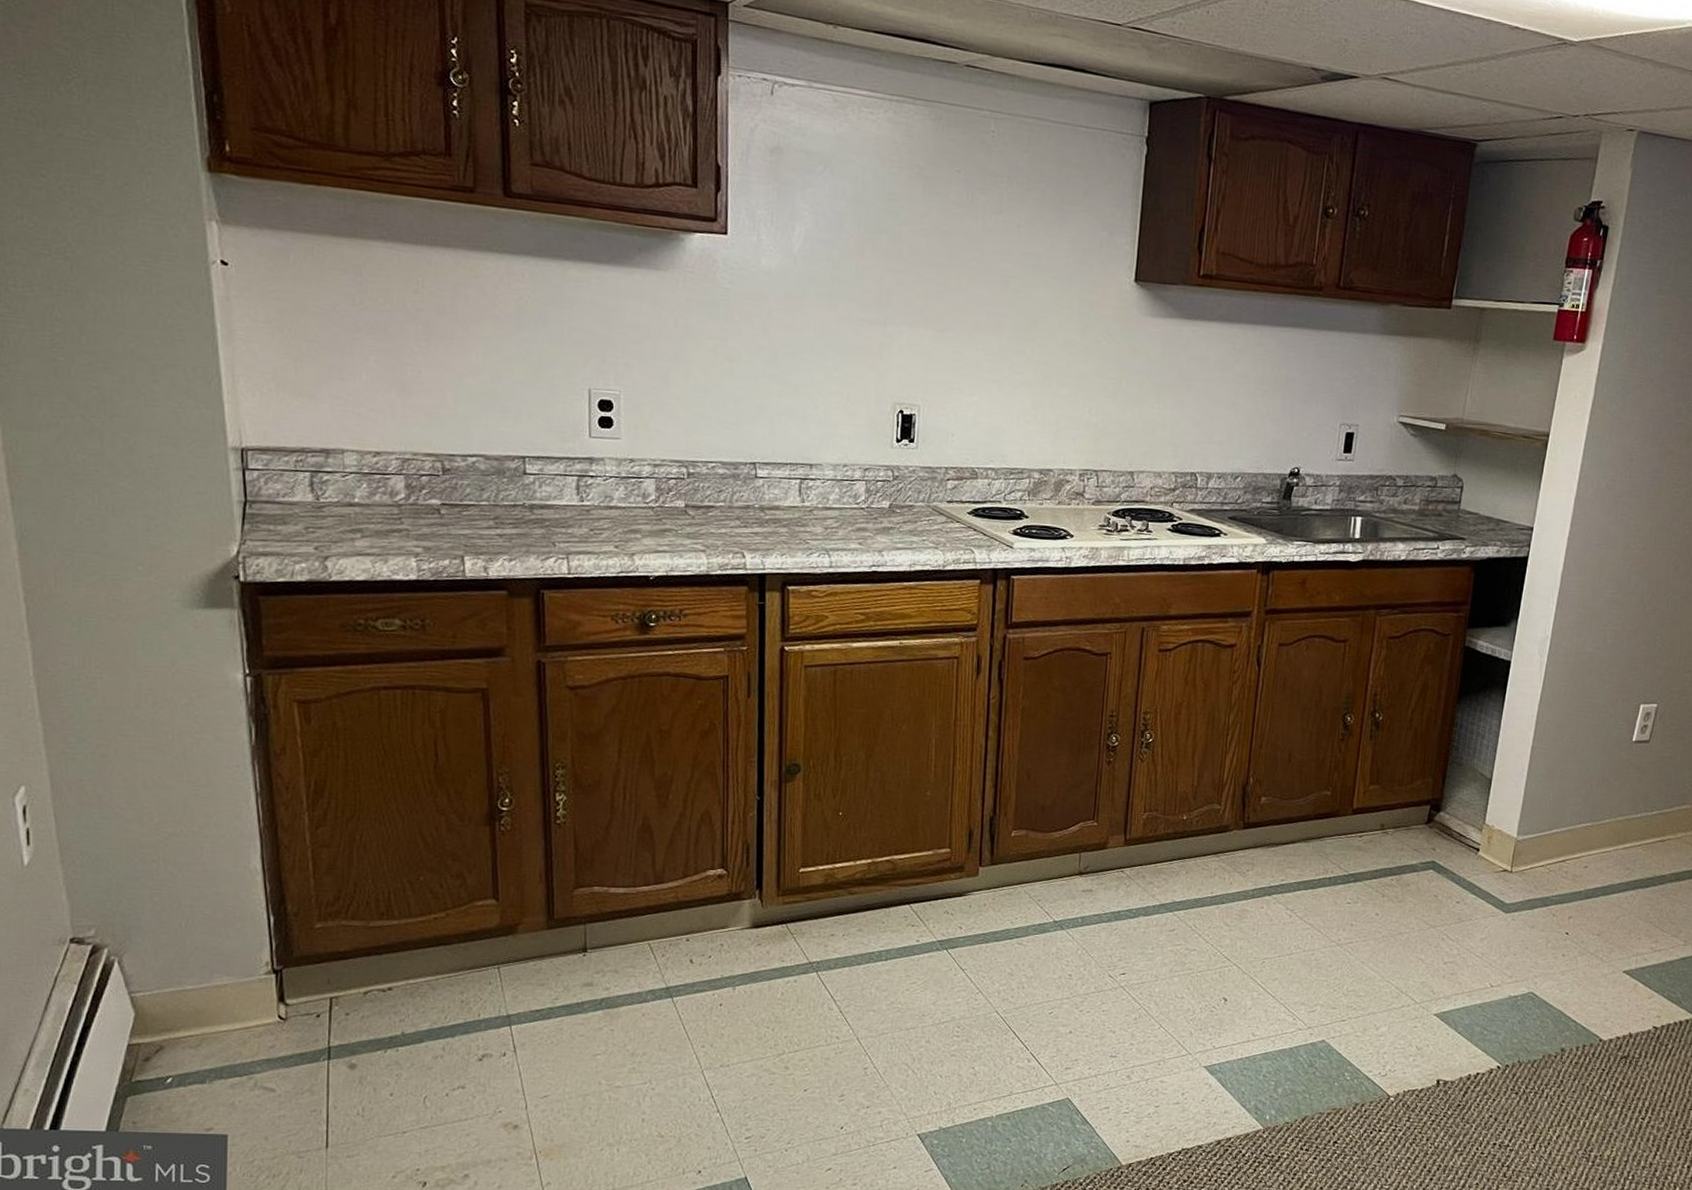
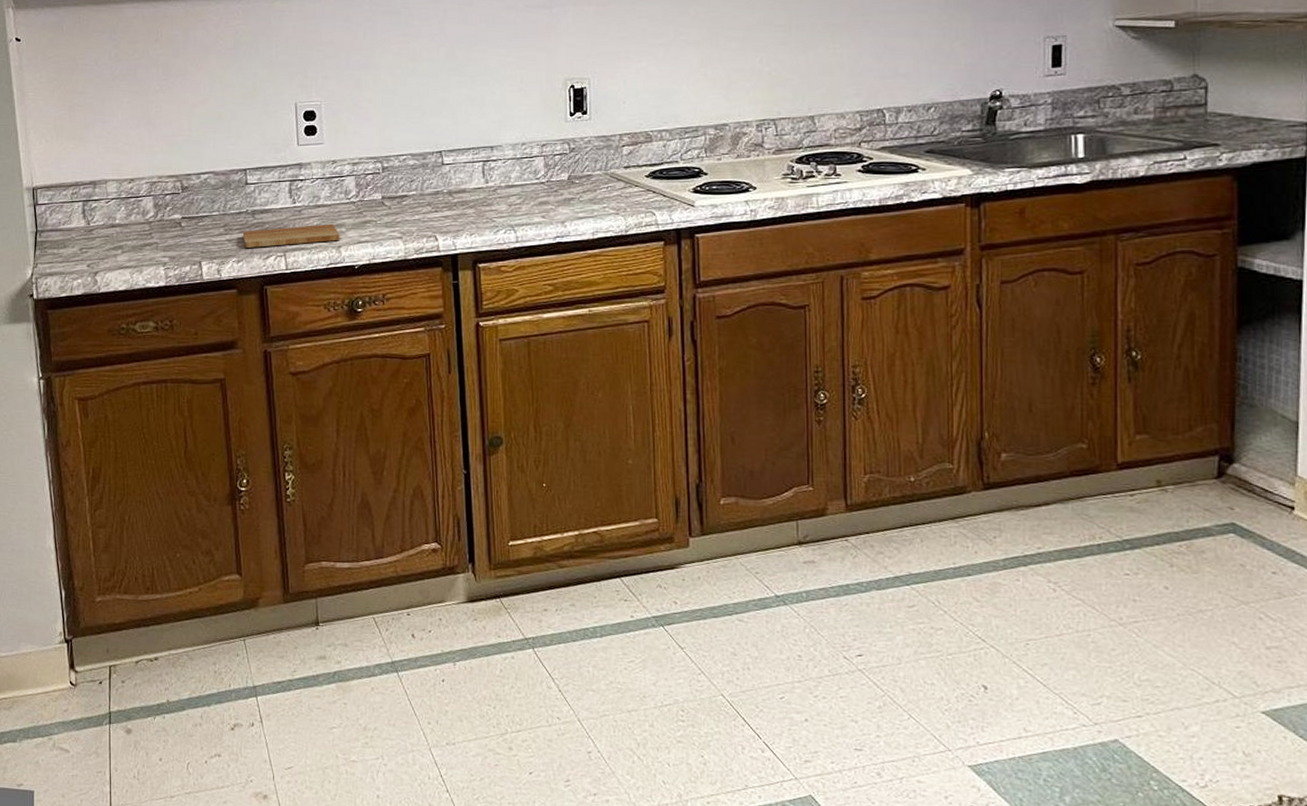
cutting board: none [517,526,634,548] -> present [242,223,340,248]

